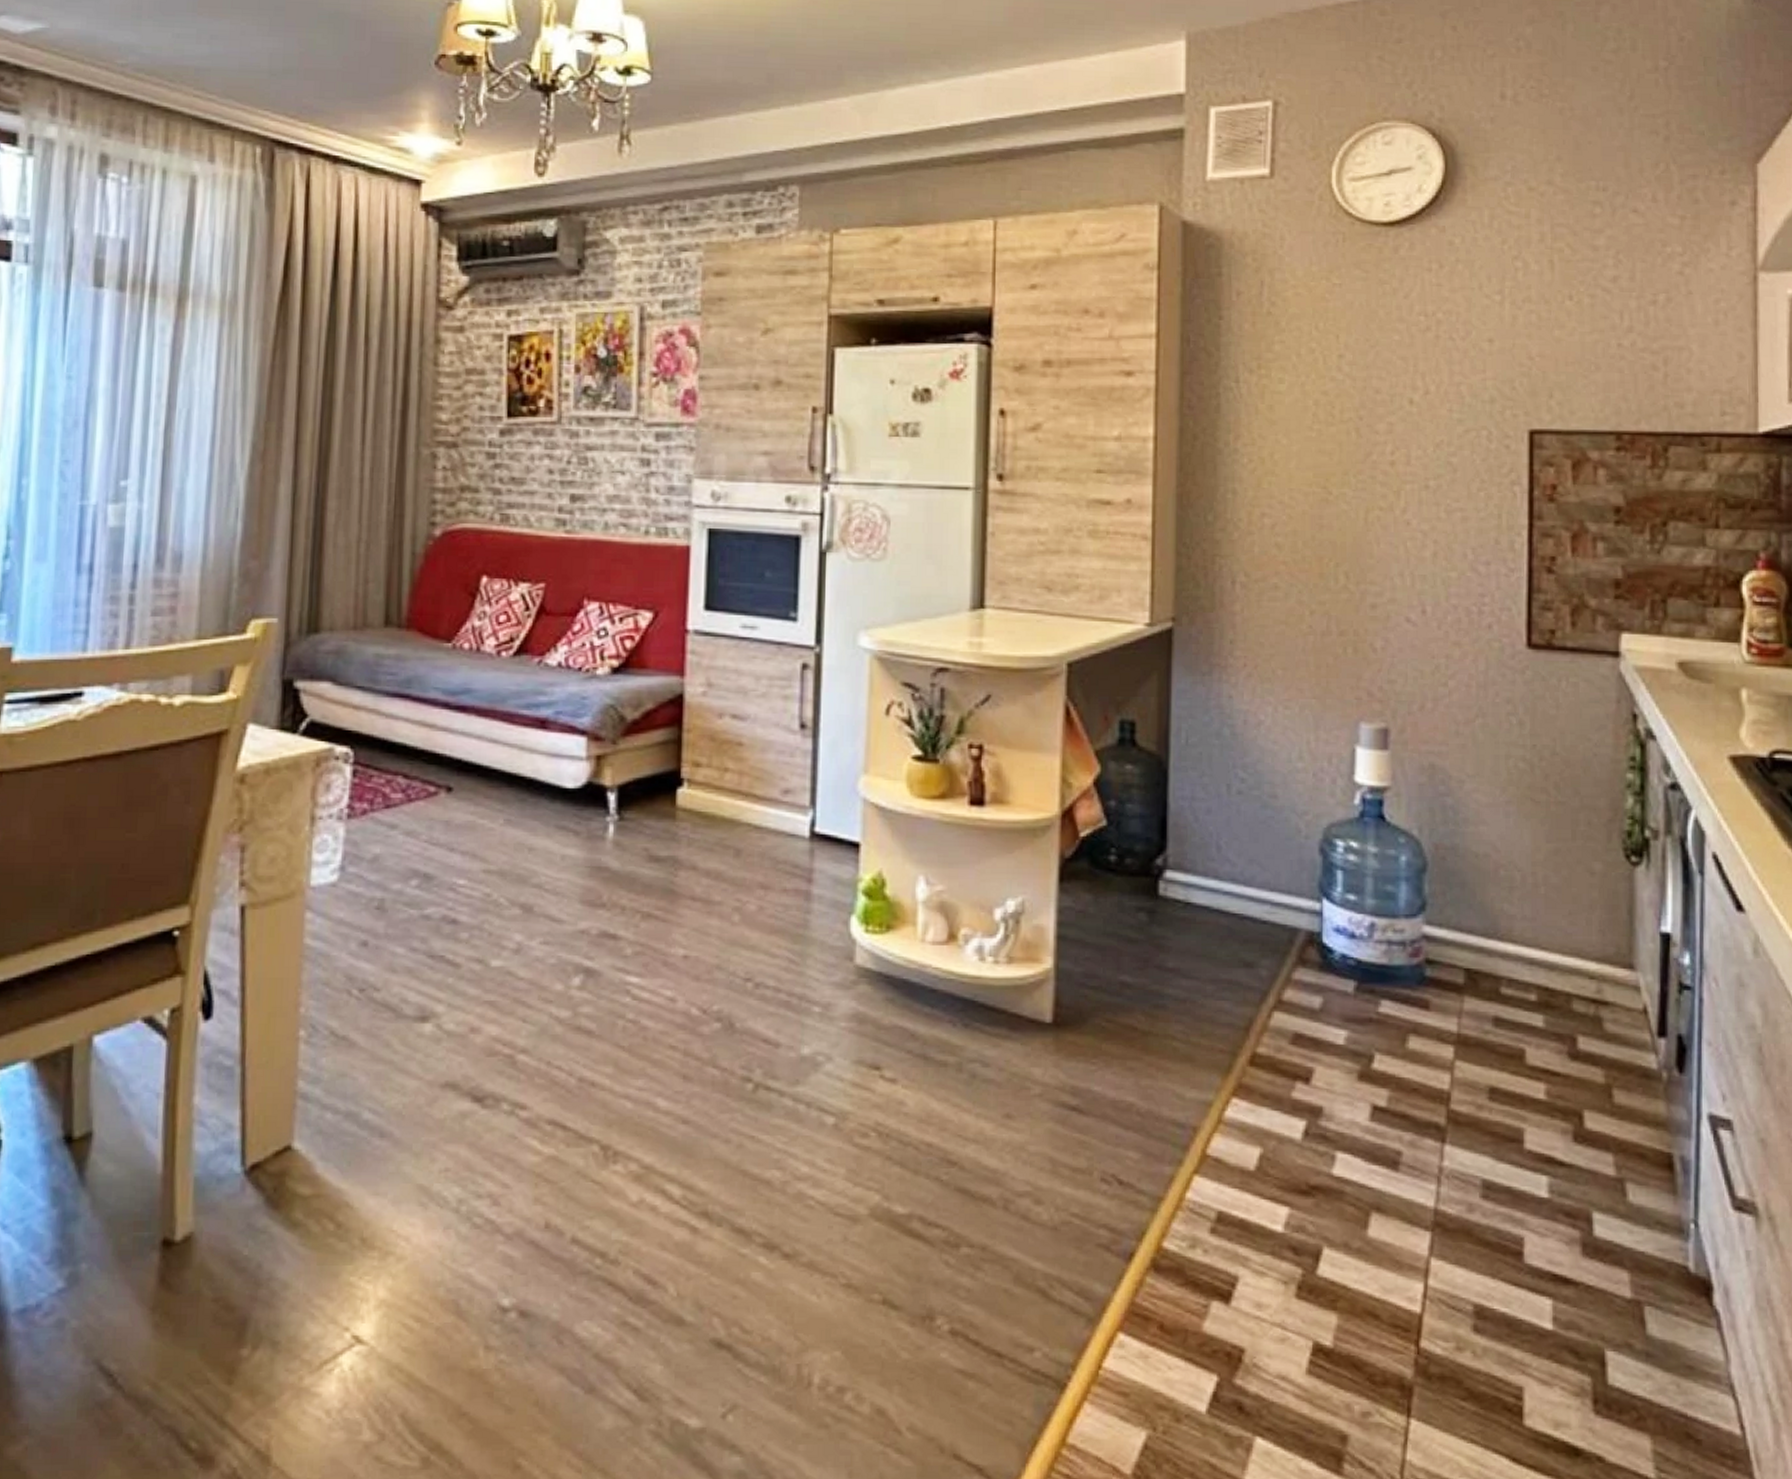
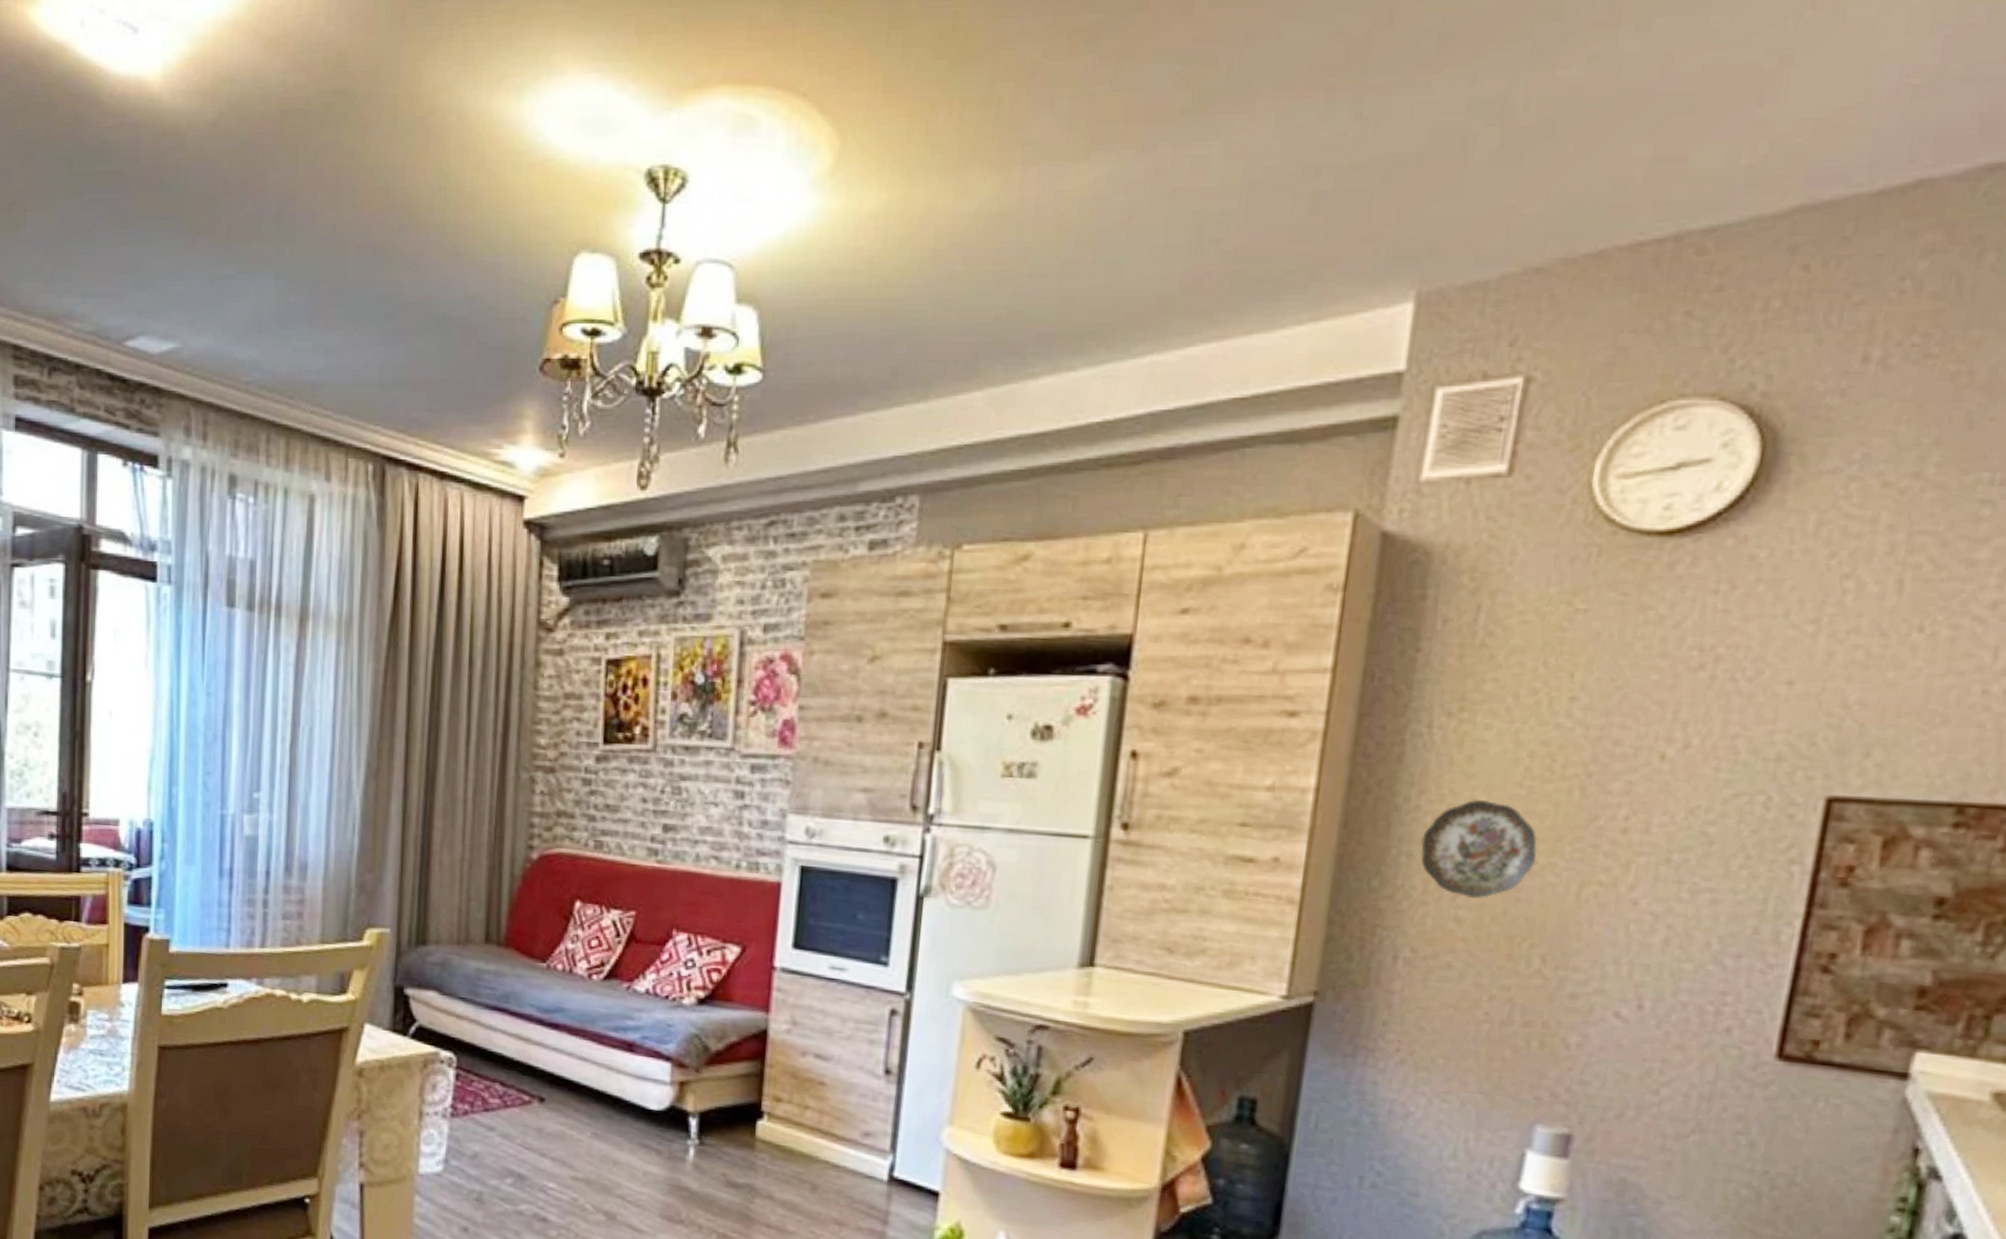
decorative plate: none [1242,442,1330,526] -> present [1420,800,1538,899]

